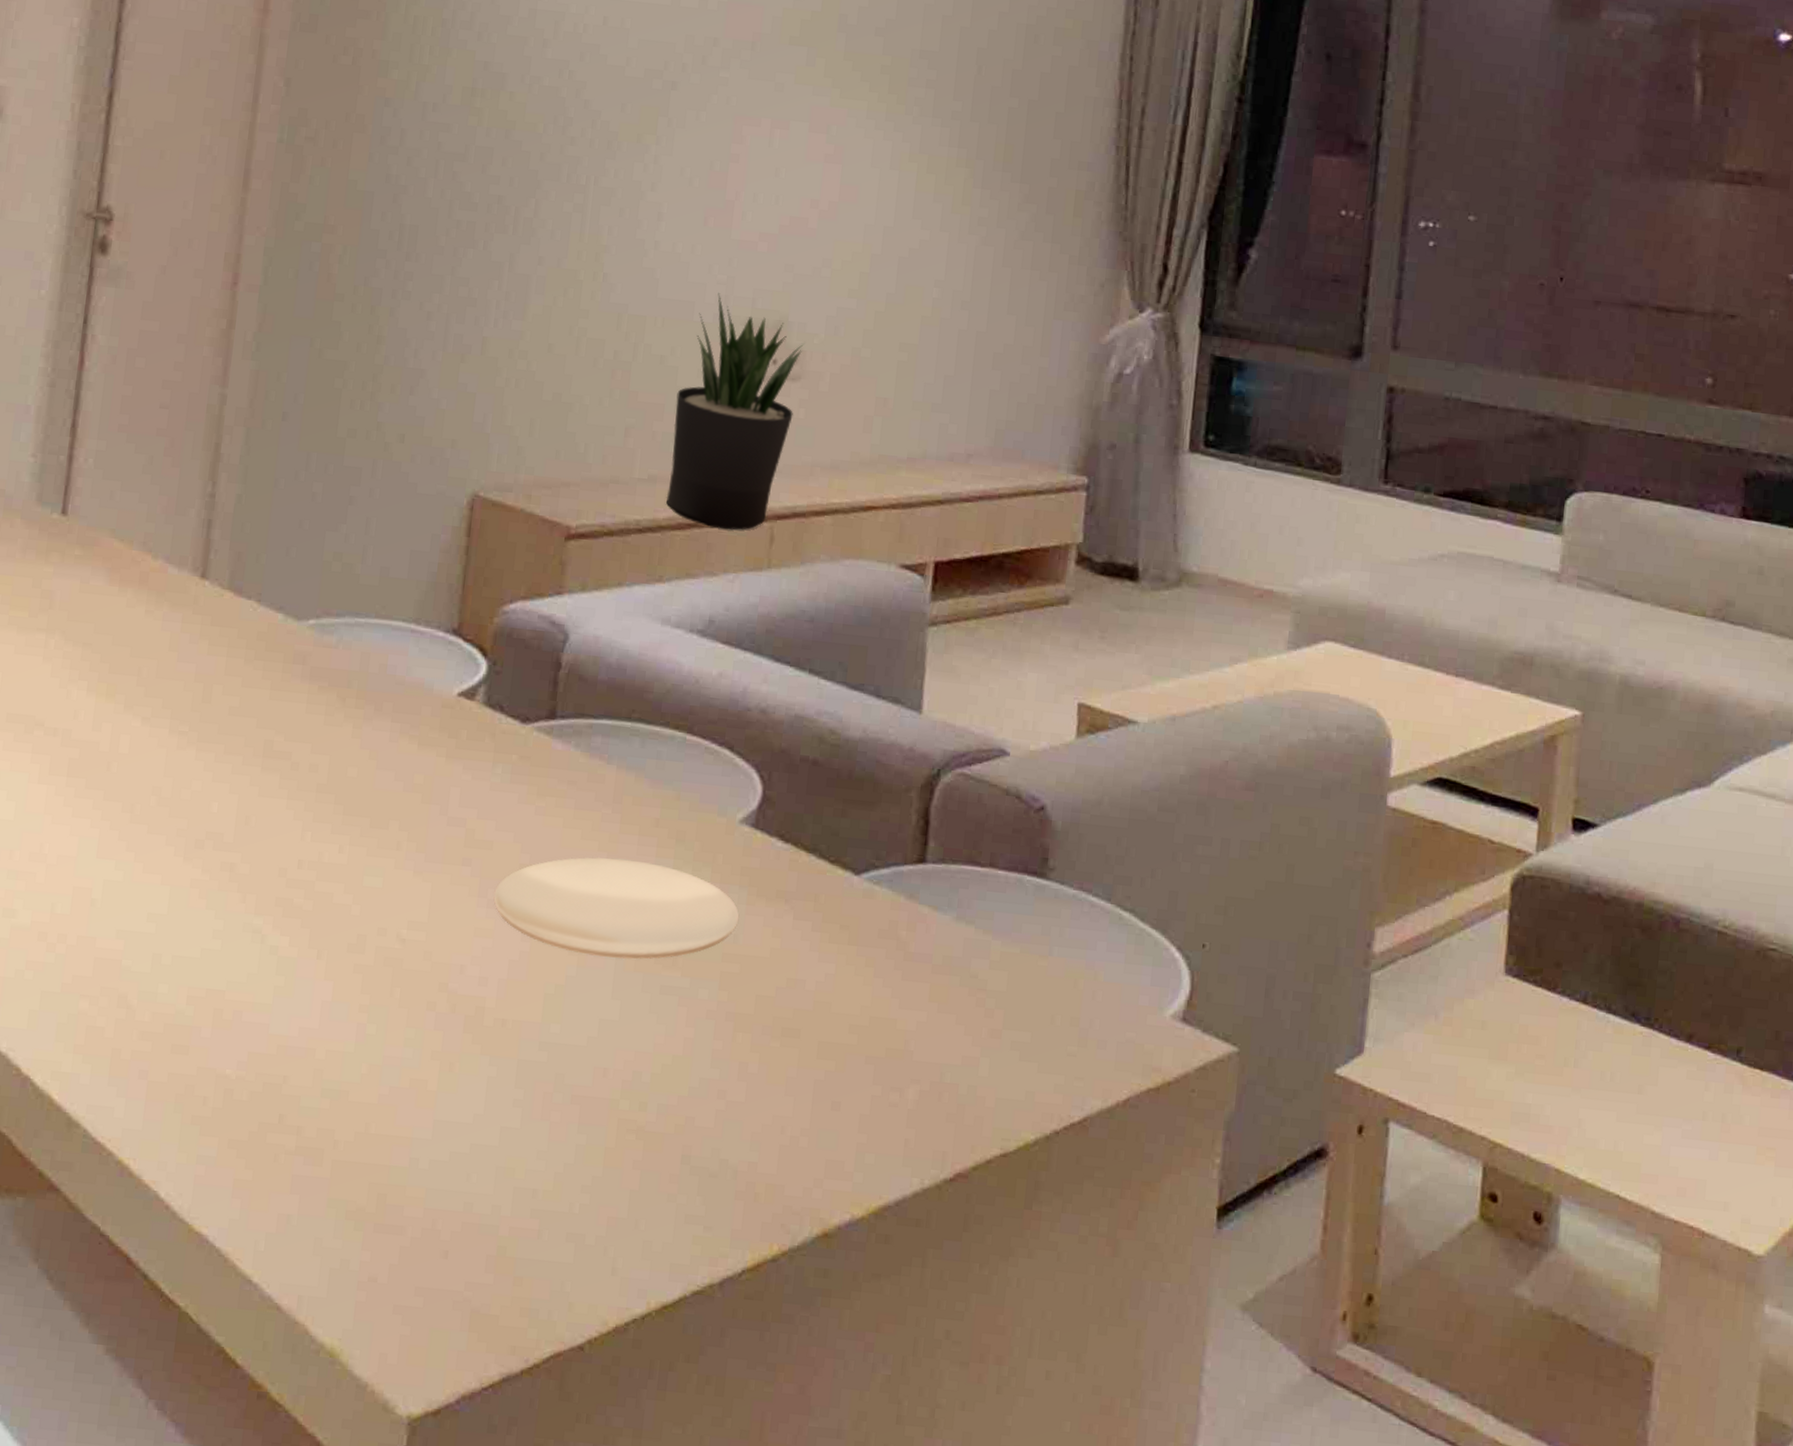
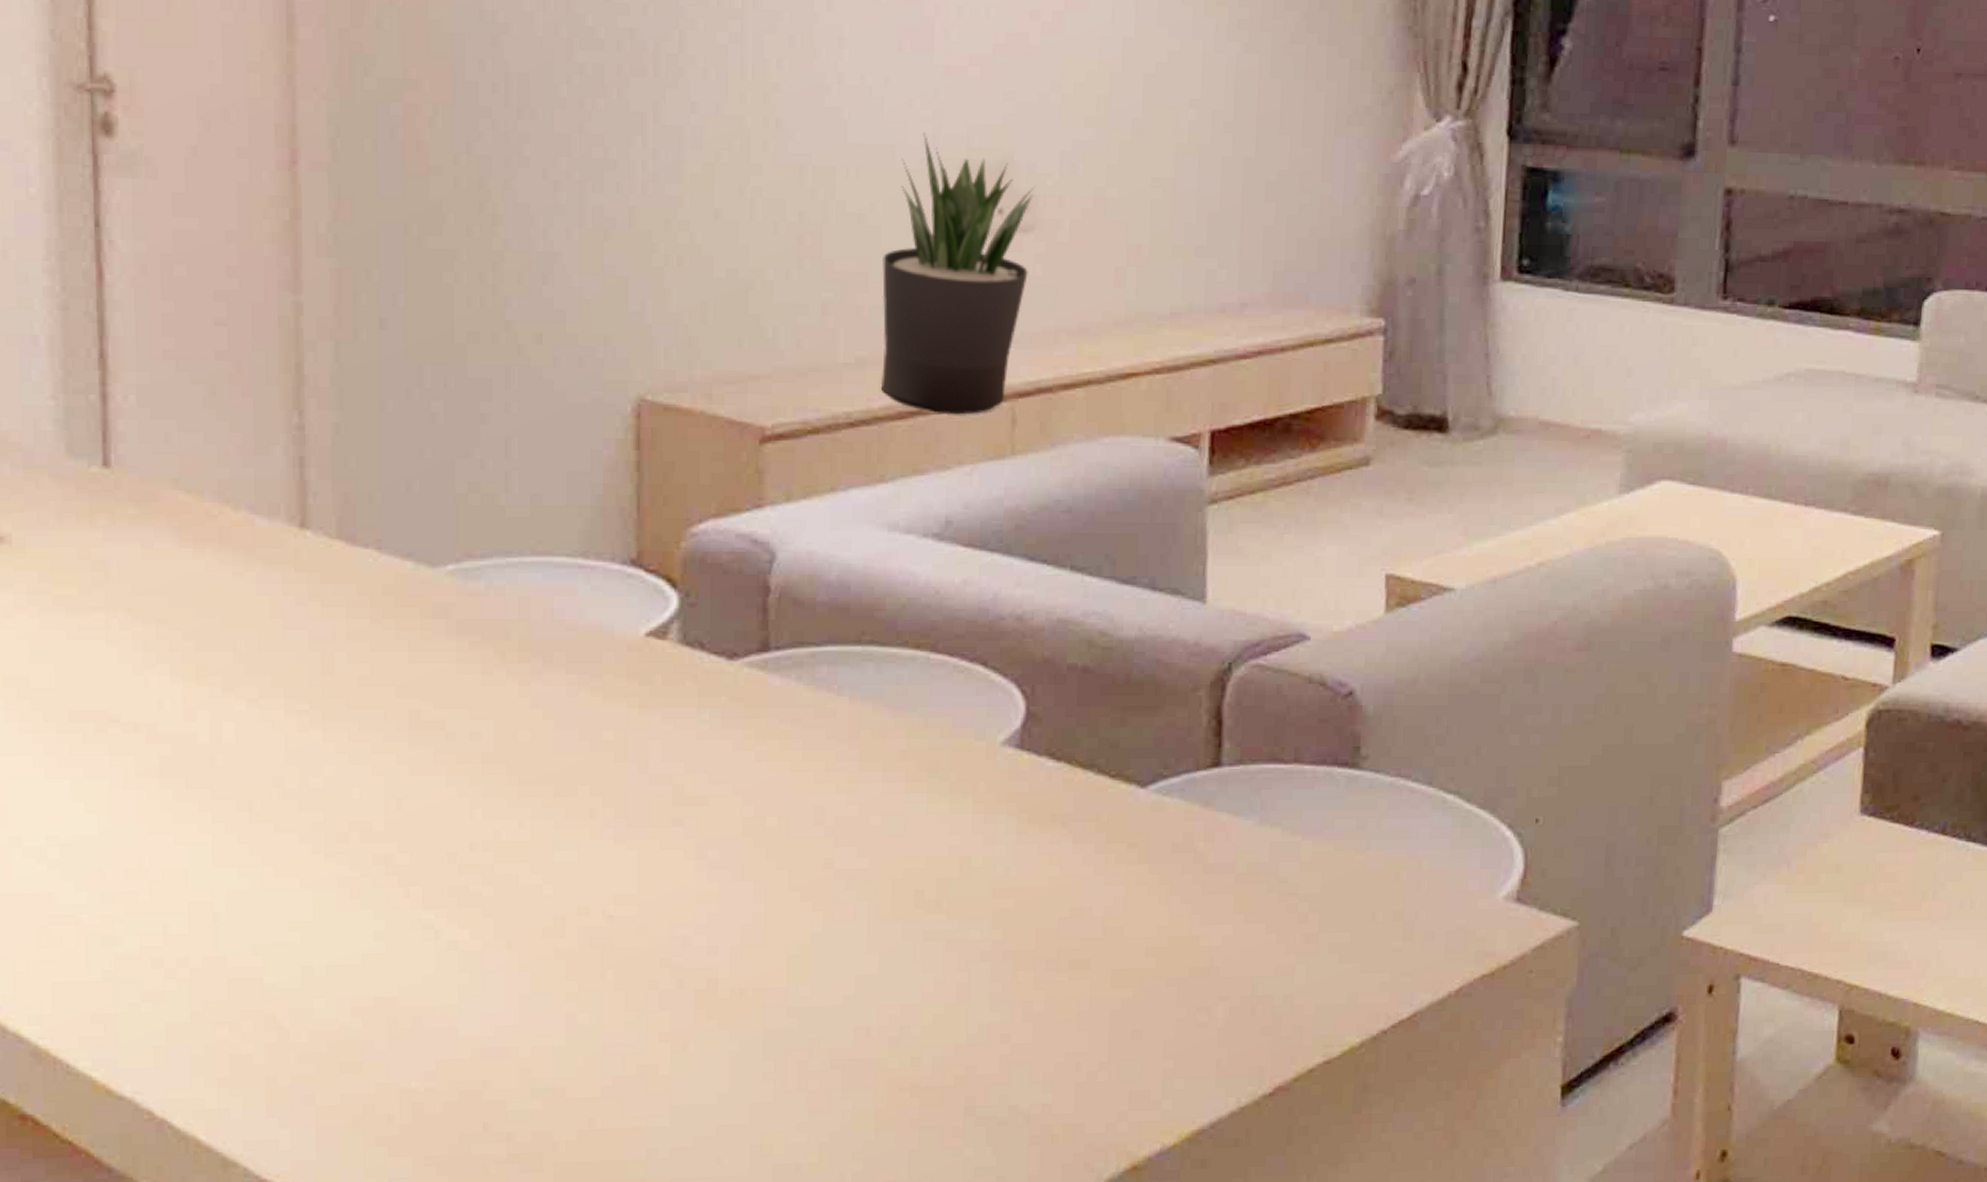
plate: present [493,856,740,960] -> none [714,799,1010,909]

